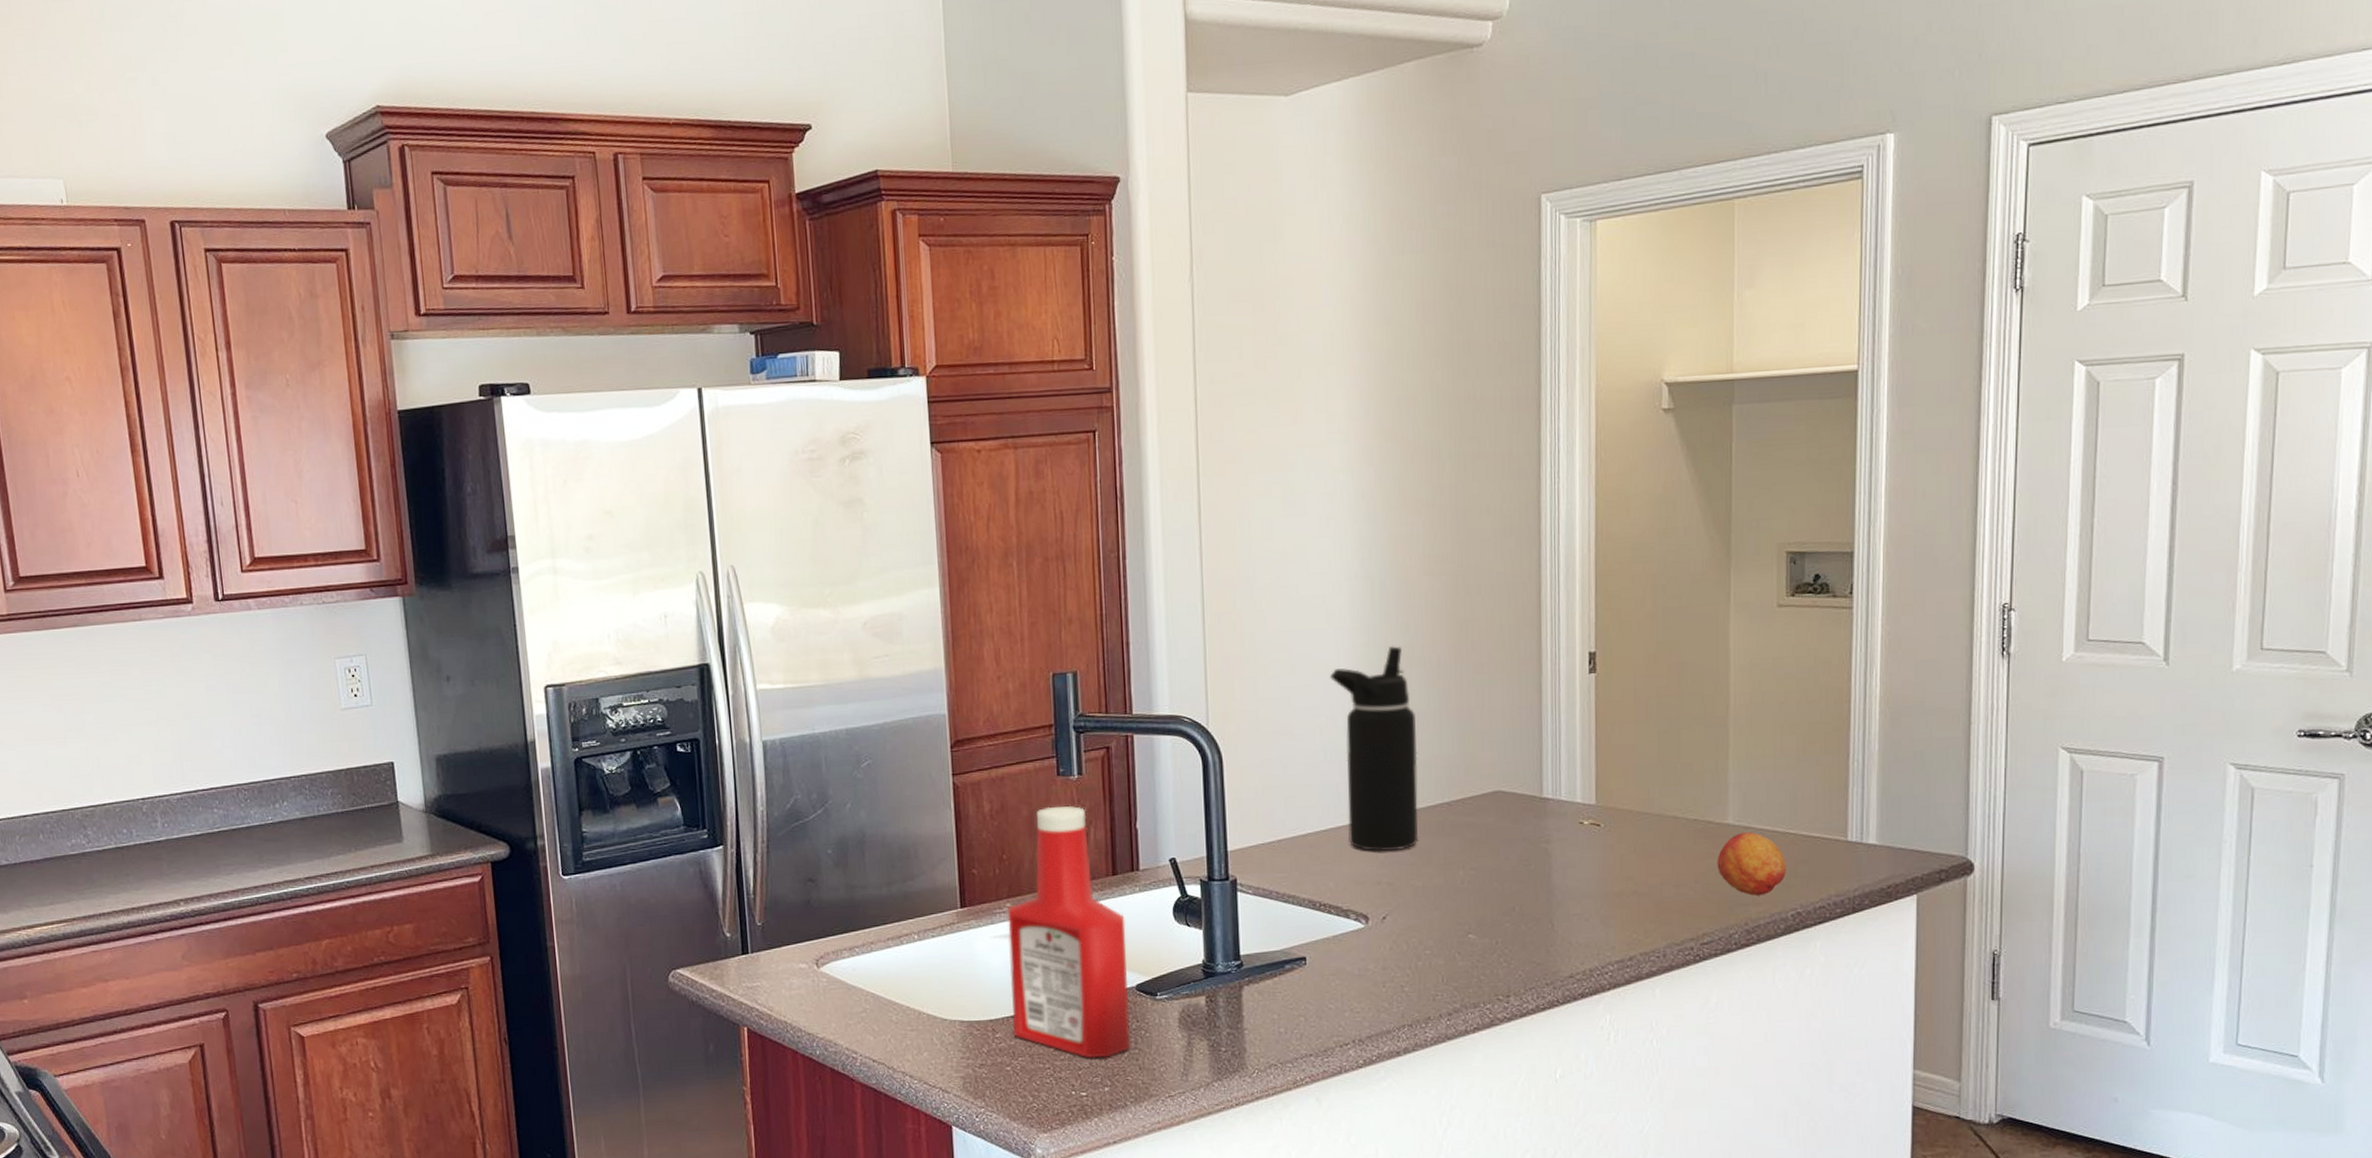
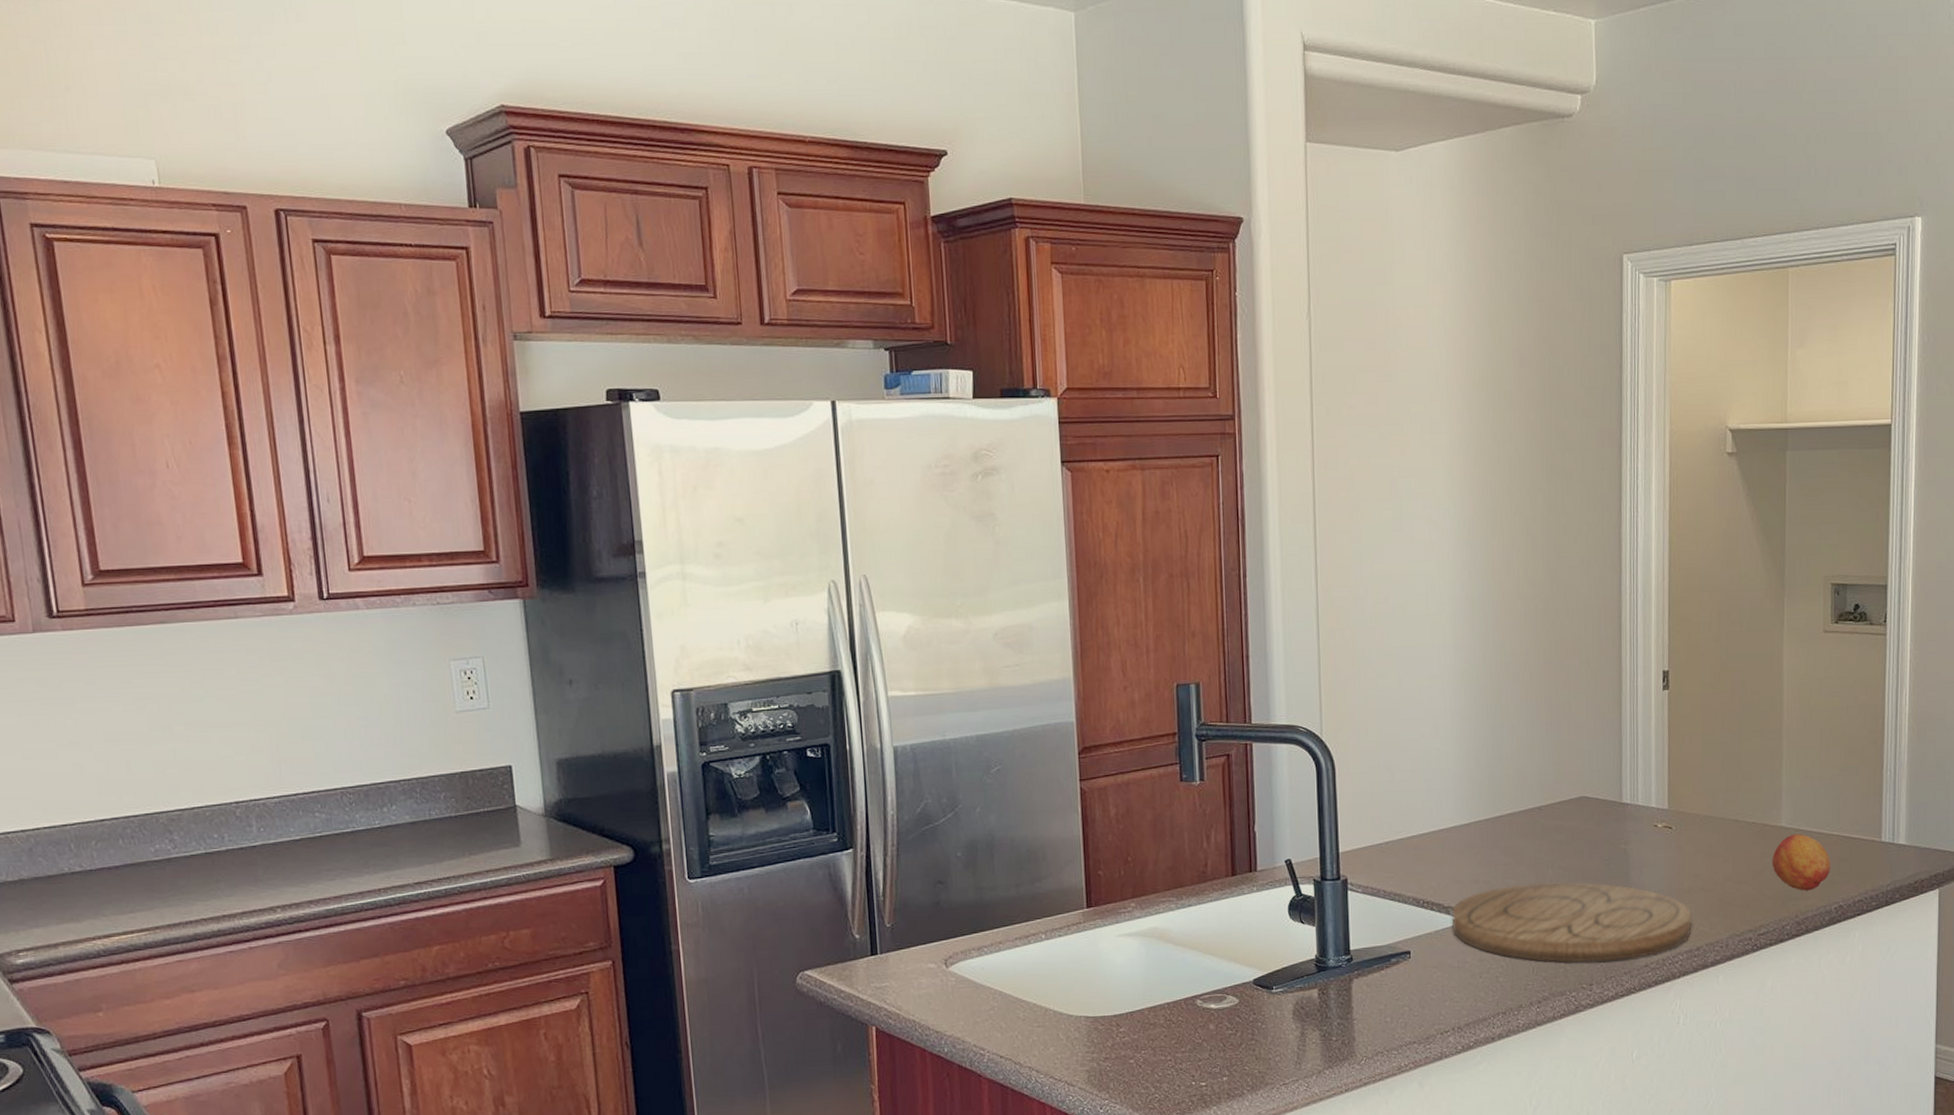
ketchup bottle: present [1007,805,1130,1057] -> none [1132,809,1248,1049]
water bottle: present [1330,646,1419,852] -> none [1434,663,1513,853]
cutting board: none [1352,884,1624,972] -> present [1452,882,1692,963]

